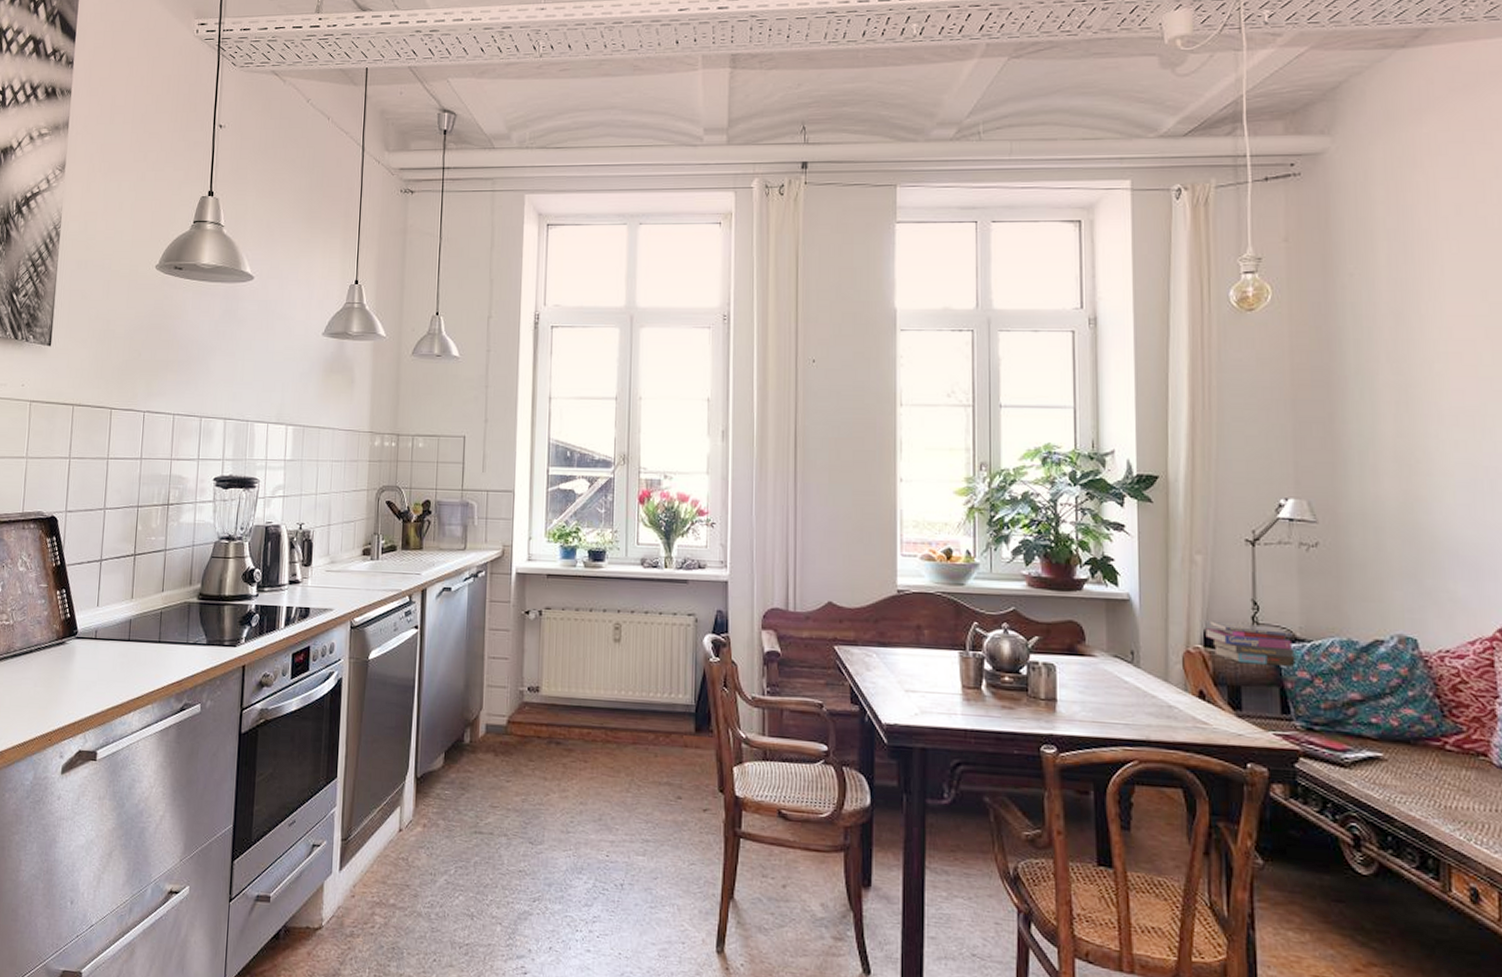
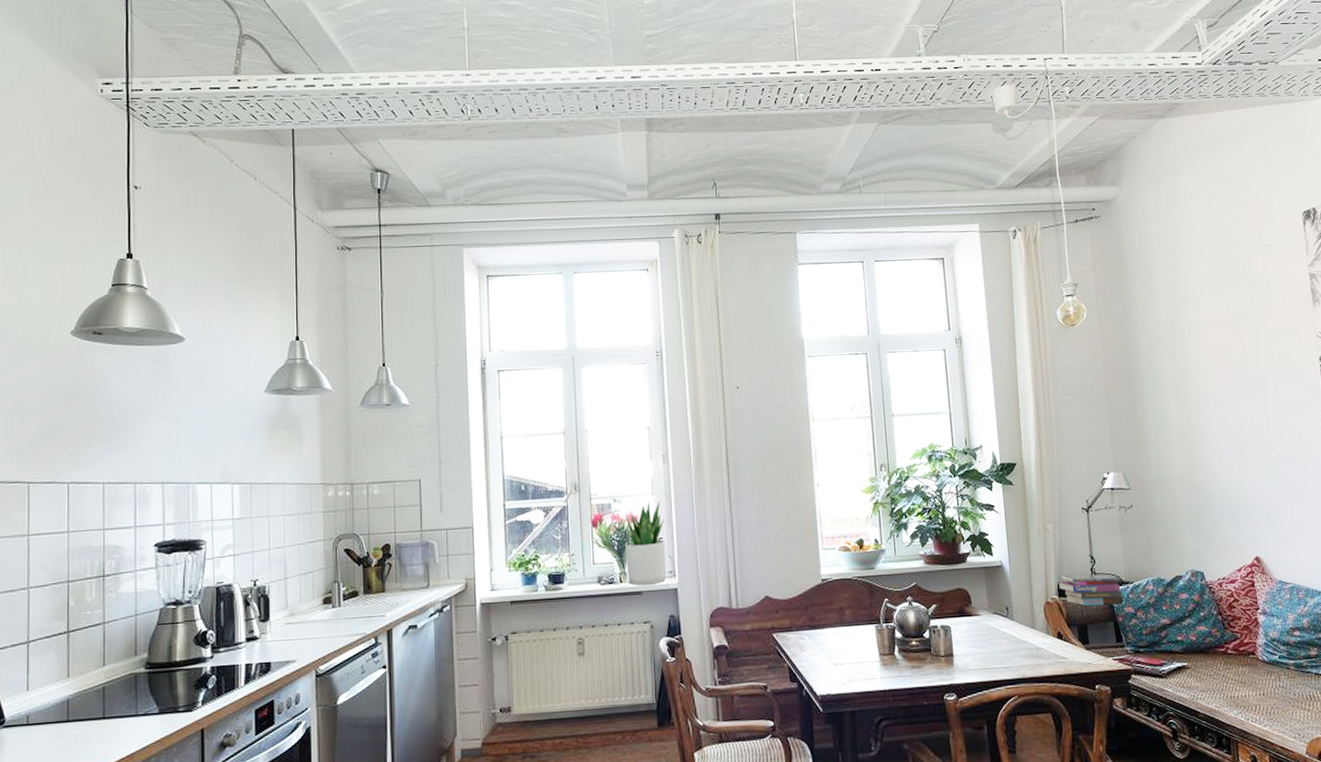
planter: none [673,482,718,573] -> present [624,502,667,585]

